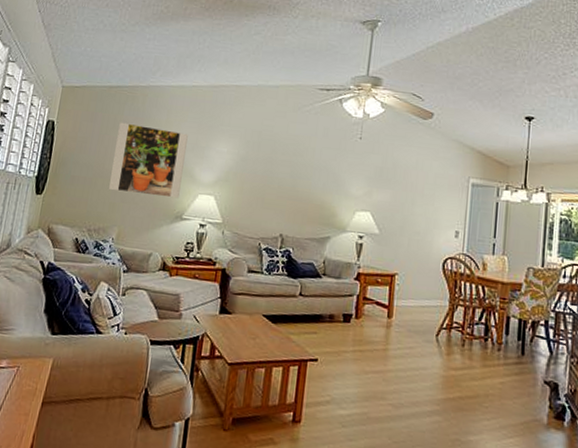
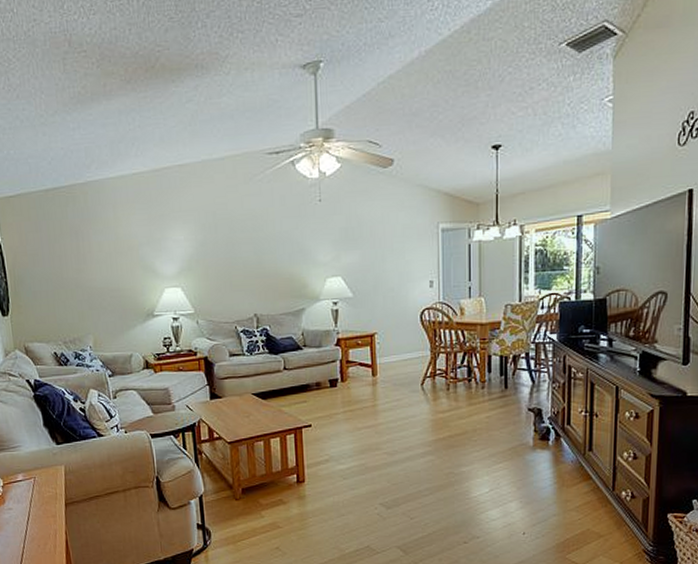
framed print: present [109,122,188,199] -> none [66,226,146,300]

